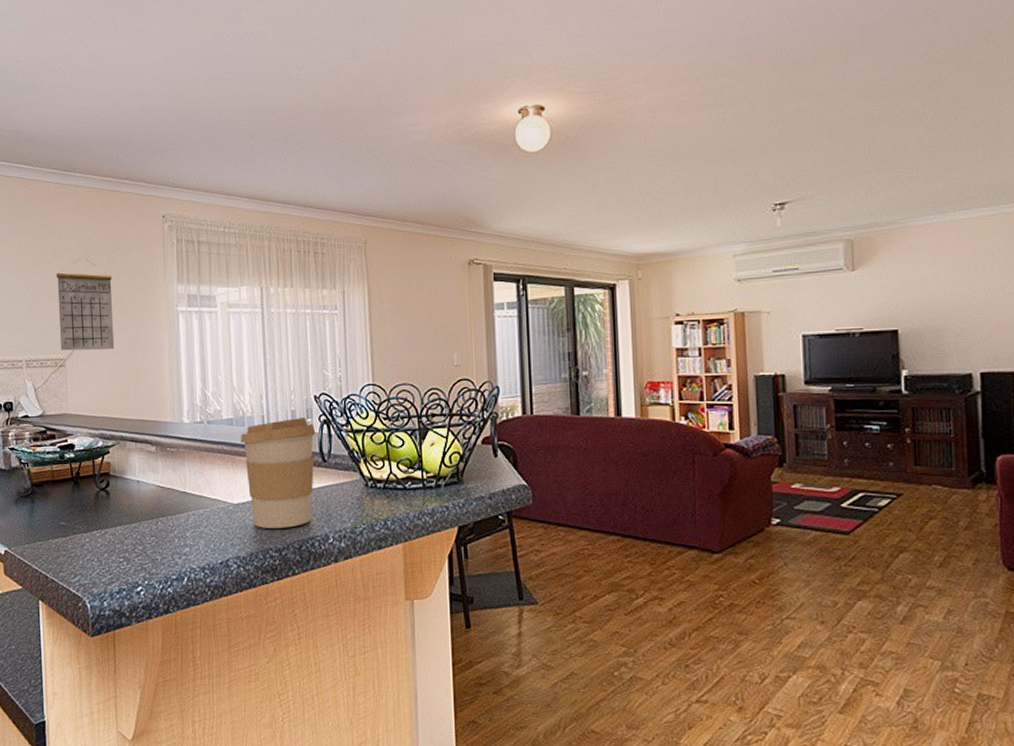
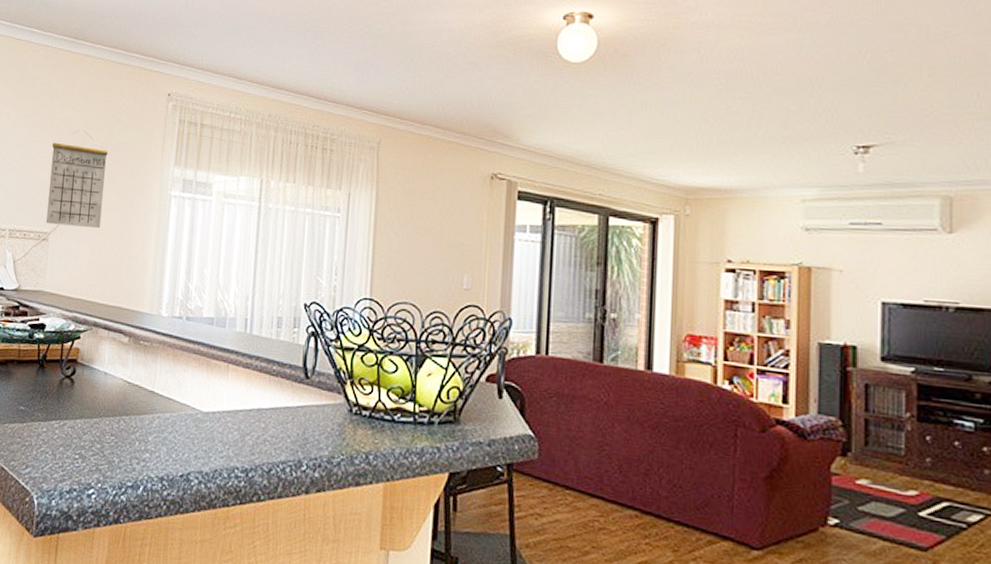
coffee cup: present [241,418,316,528] -> none [219,325,302,447]

